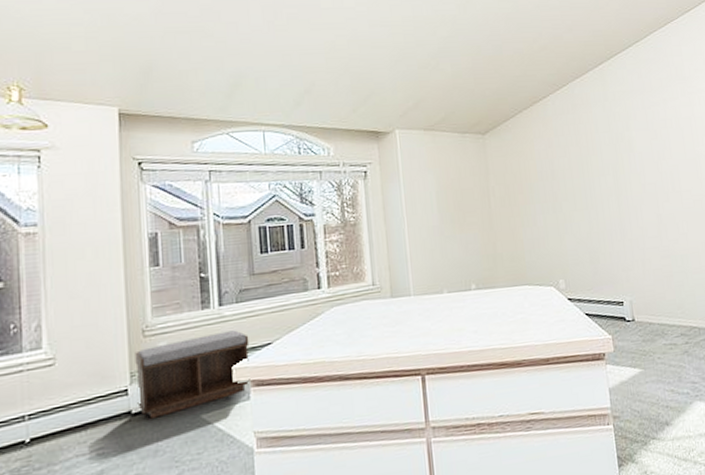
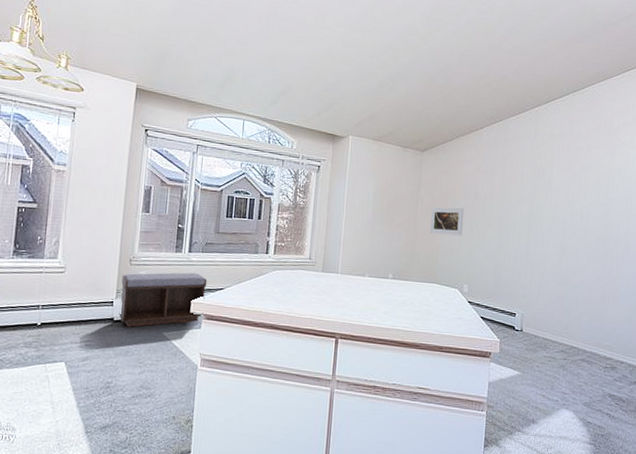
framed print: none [505,191,547,228] -> present [430,207,465,236]

